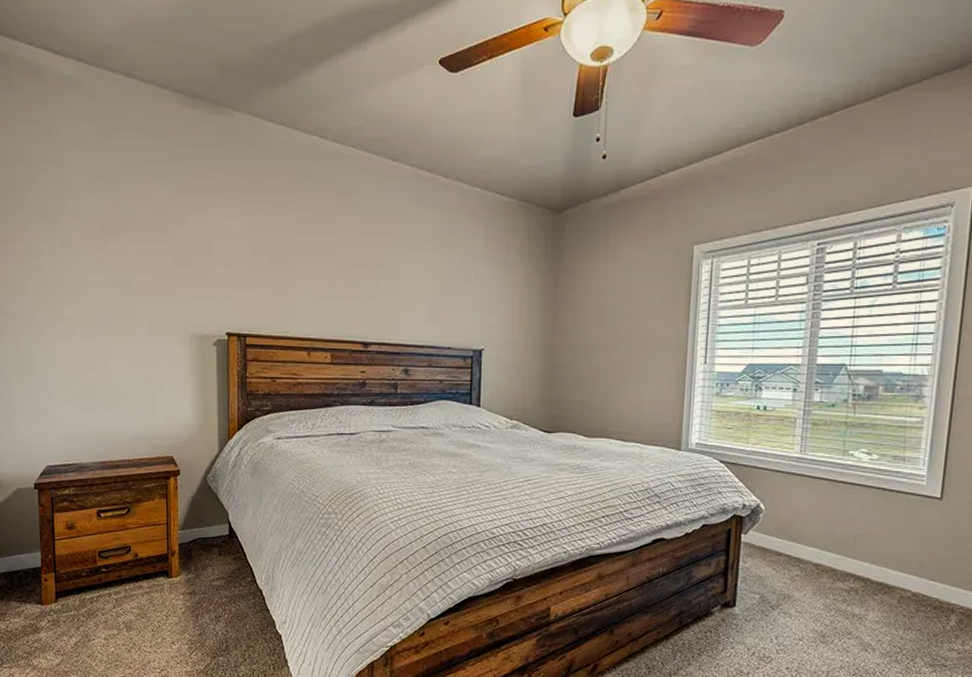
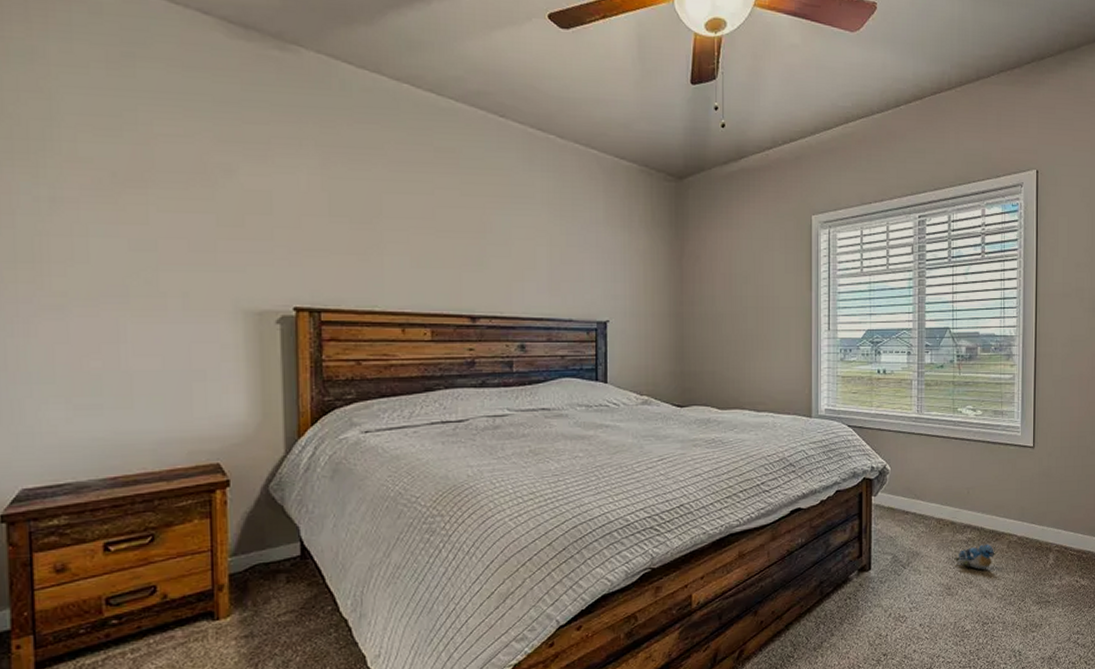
plush toy: none [832,595,882,622] -> present [954,544,995,570]

